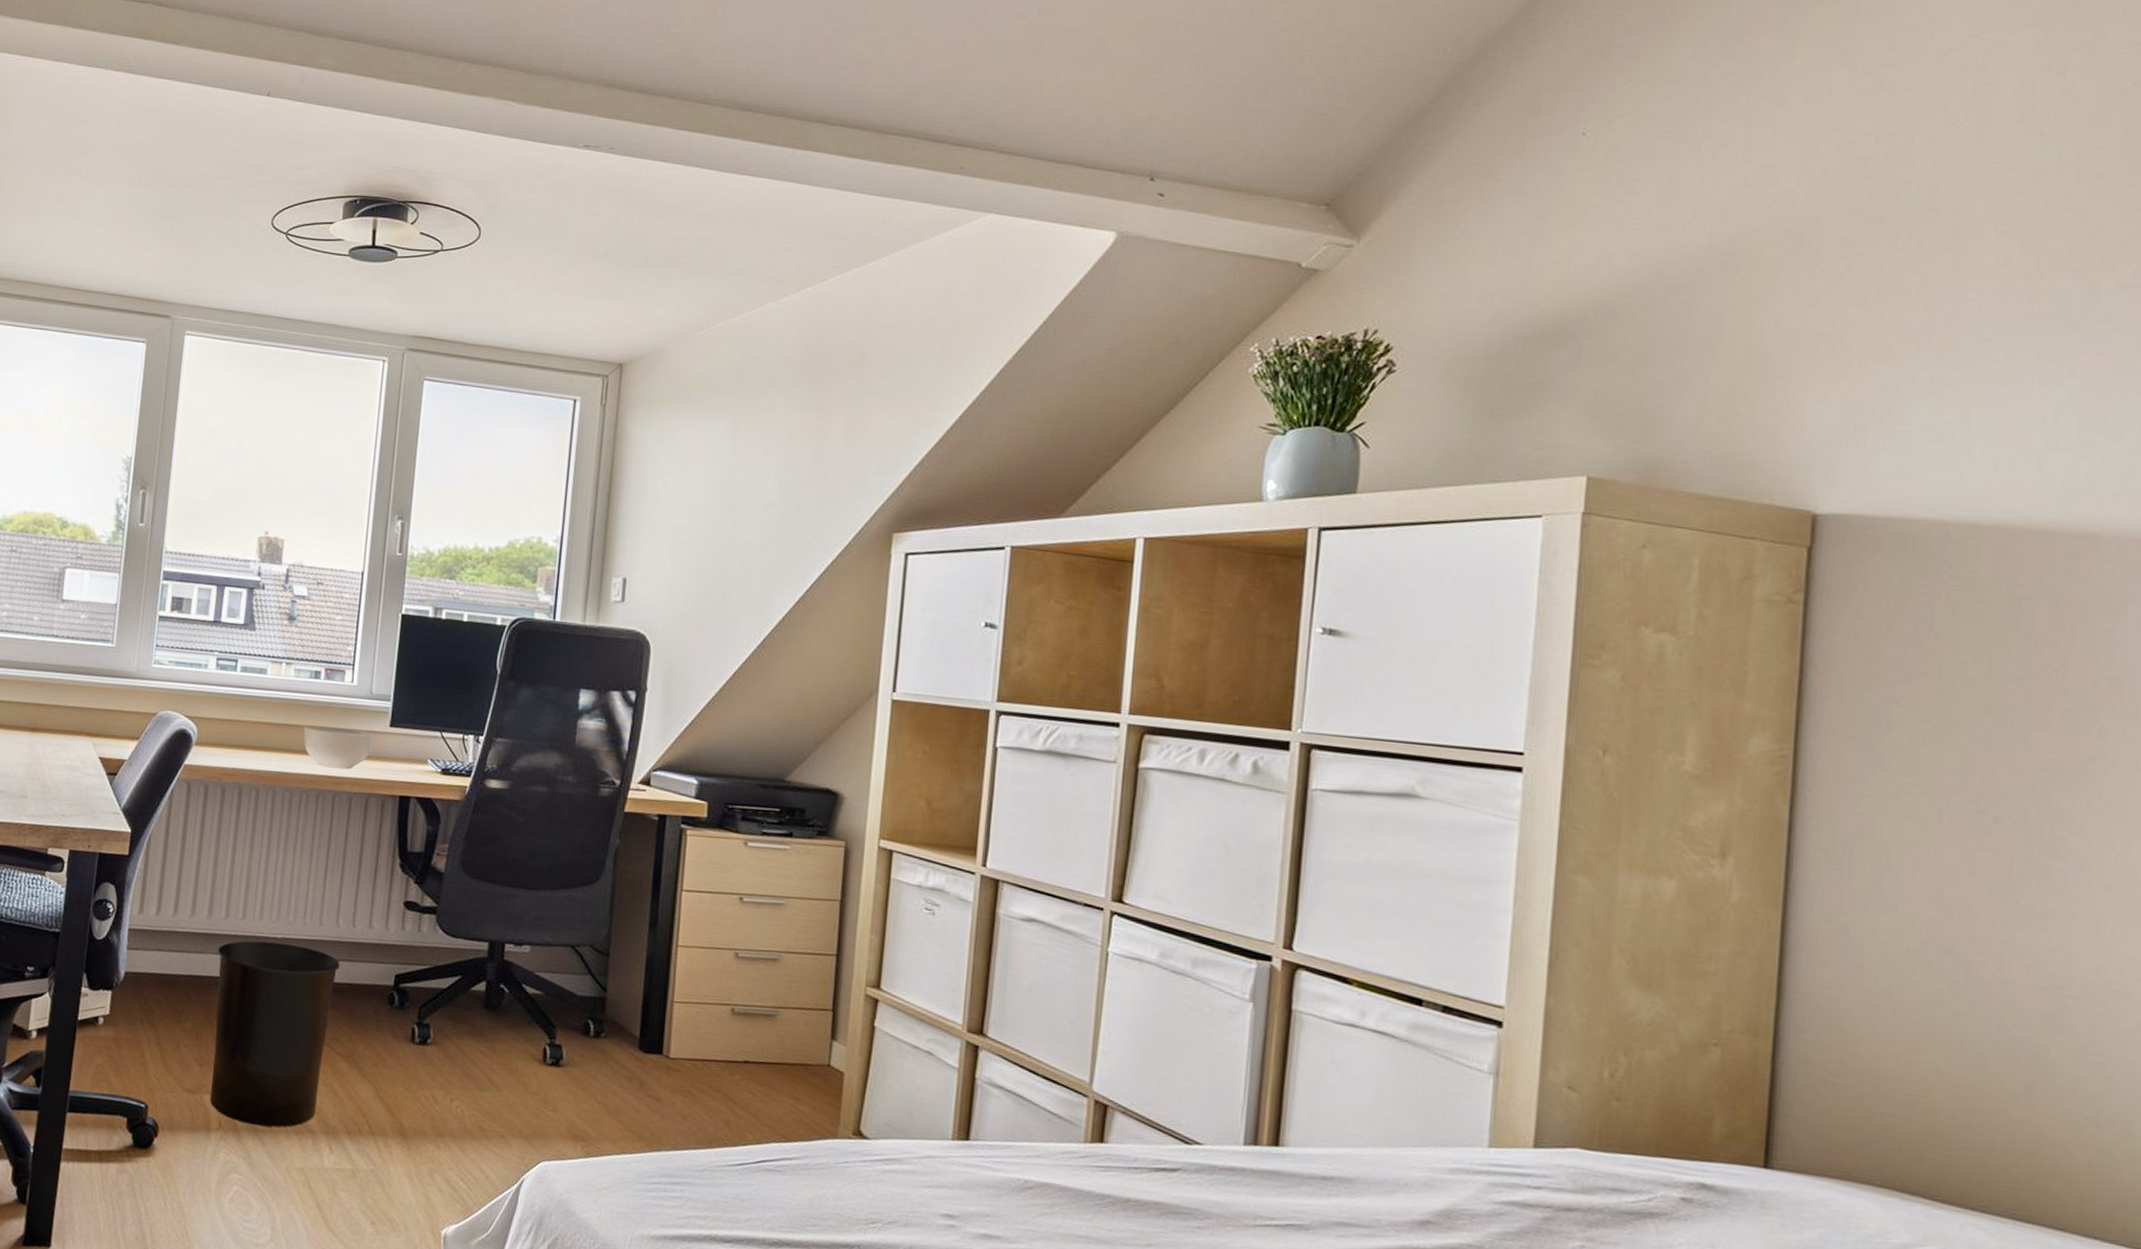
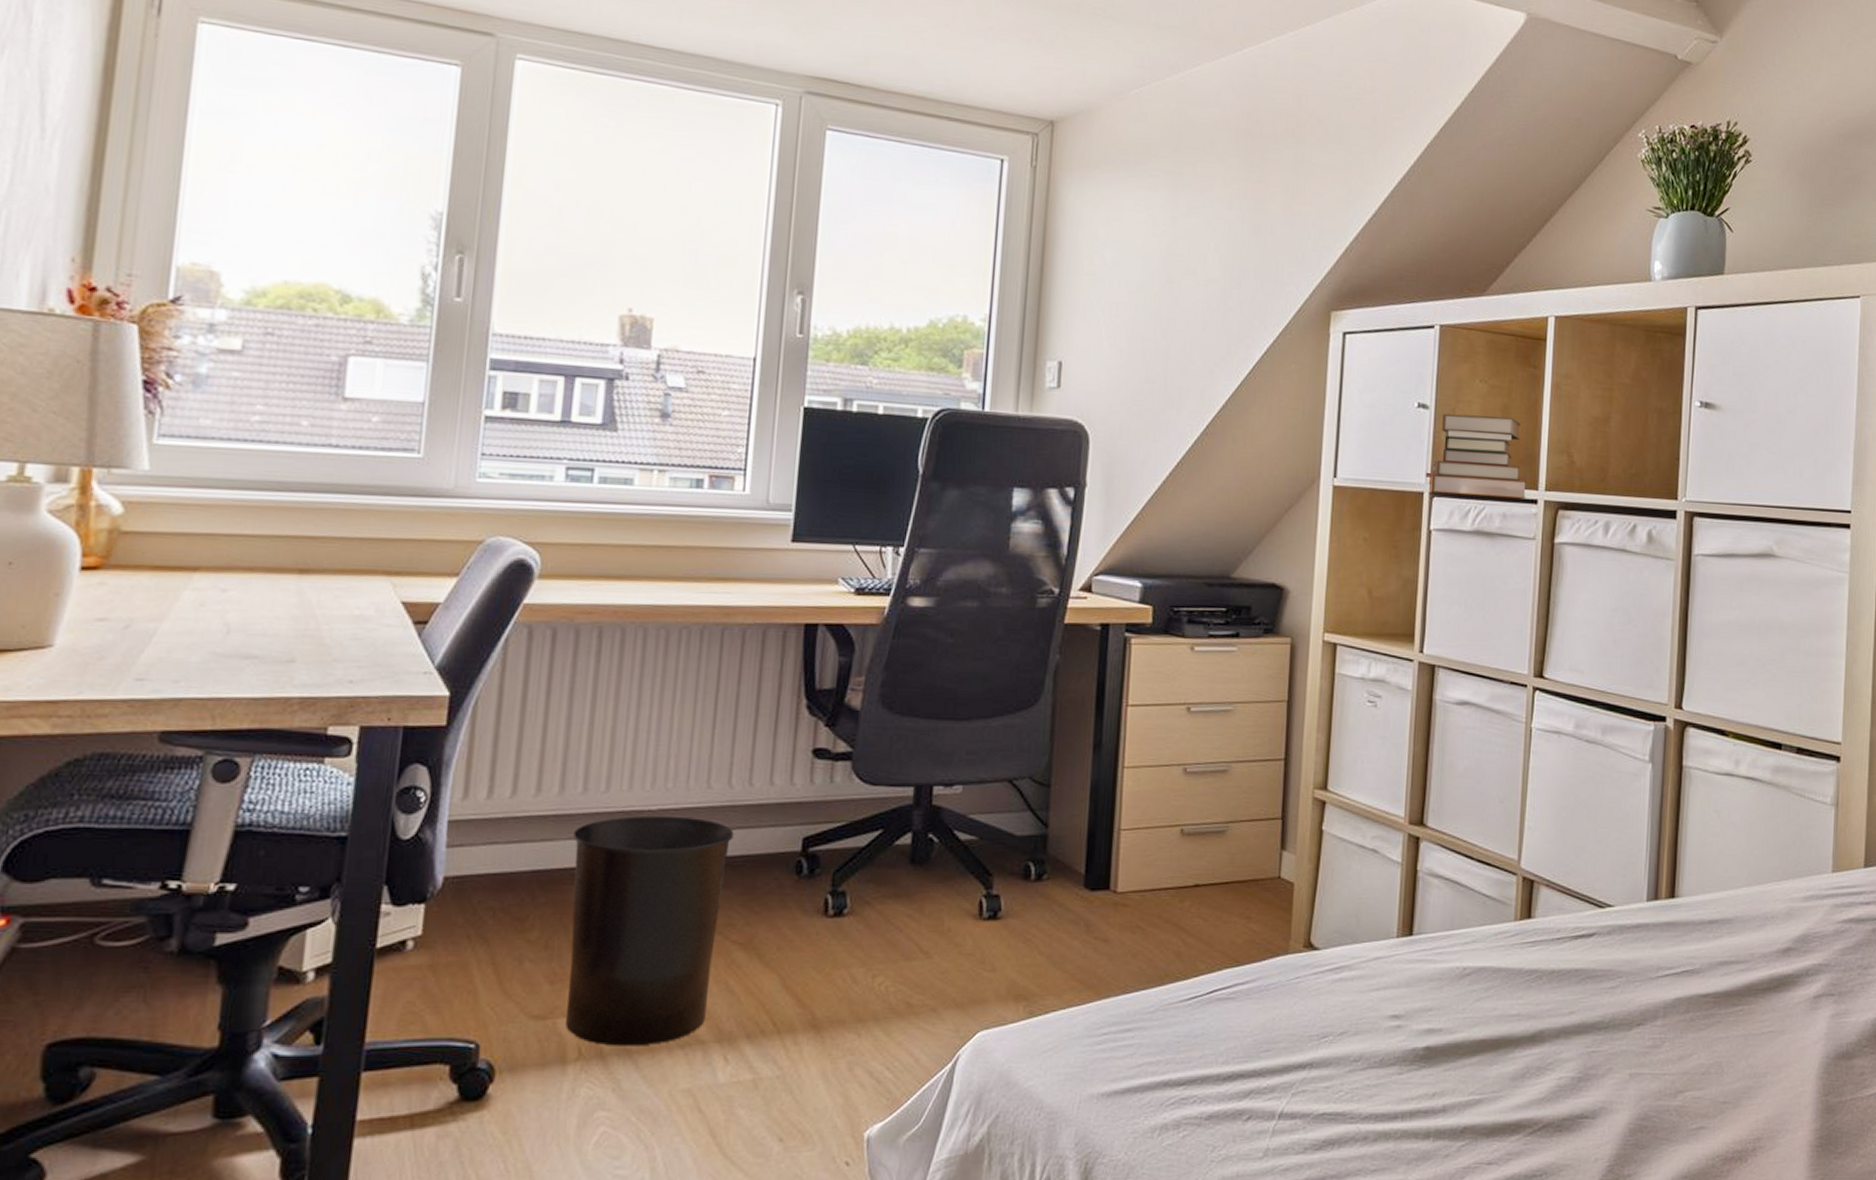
bowl: present [303,725,375,770] -> none [682,545,773,597]
books: none [991,633,1108,723] -> present [1425,413,1528,500]

